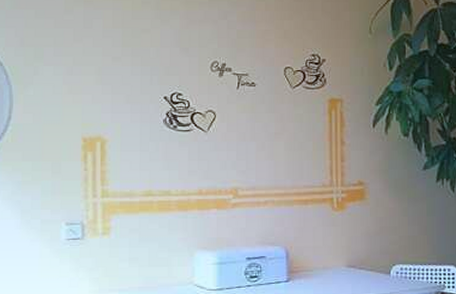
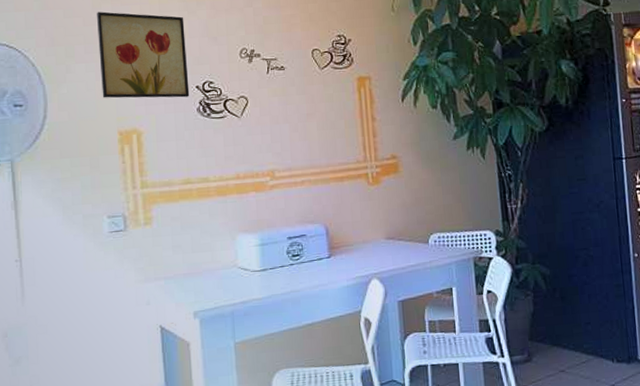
wall art: none [68,14,157,108] -> present [97,11,190,98]

